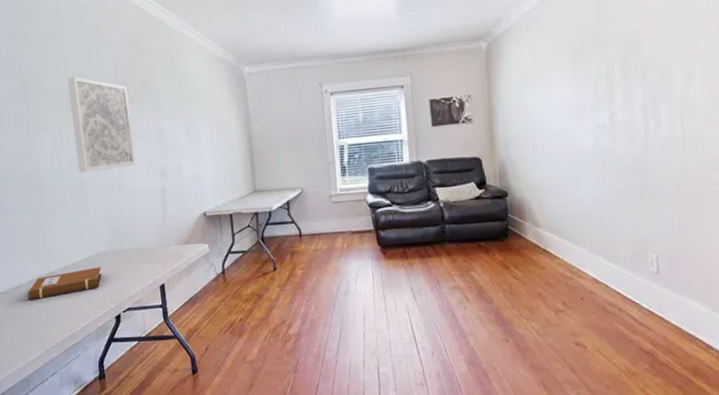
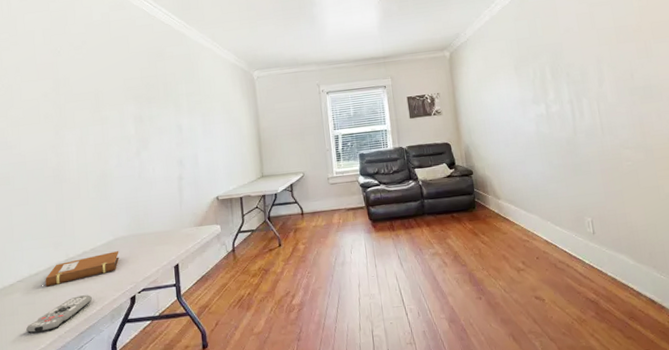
remote control: none [13,311,77,346] -> present [26,295,93,334]
wall art: present [67,76,136,173] -> none [97,80,156,165]

